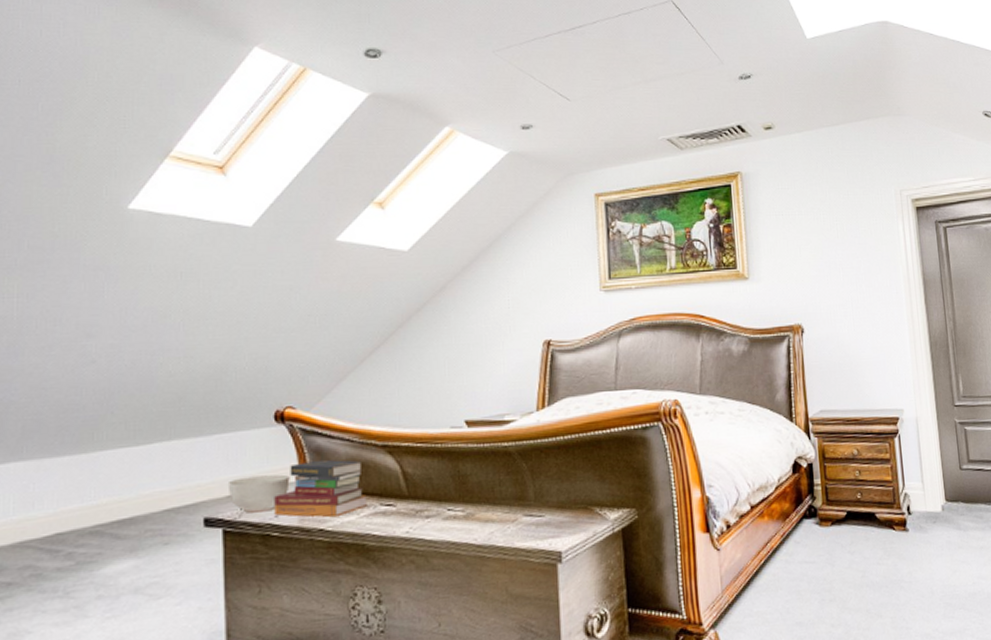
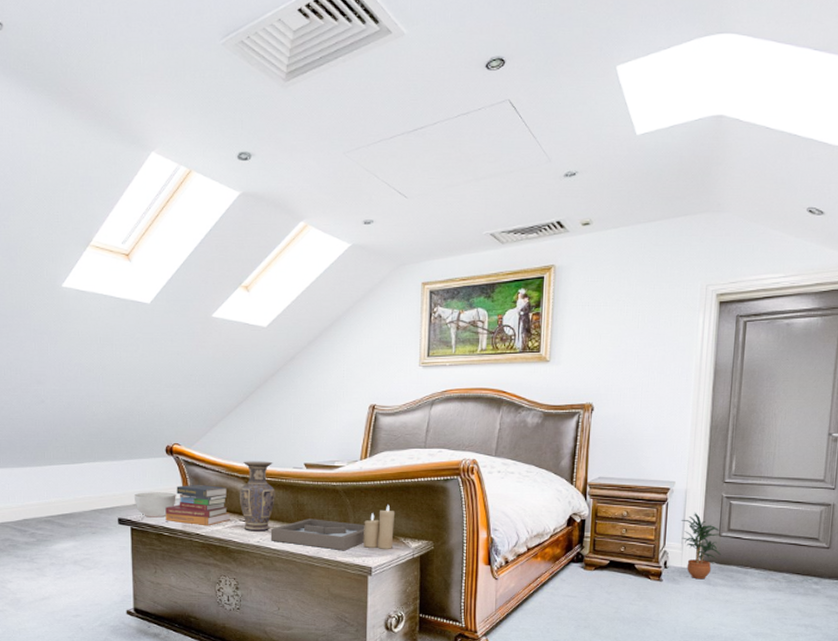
vase: none [378,421,428,519] -> present [239,461,275,532]
decorative tray: none [423,493,550,534] -> present [270,519,365,551]
candle: none [547,466,587,526] -> present [363,505,396,549]
potted plant: none [917,443,966,525] -> present [681,512,721,580]

